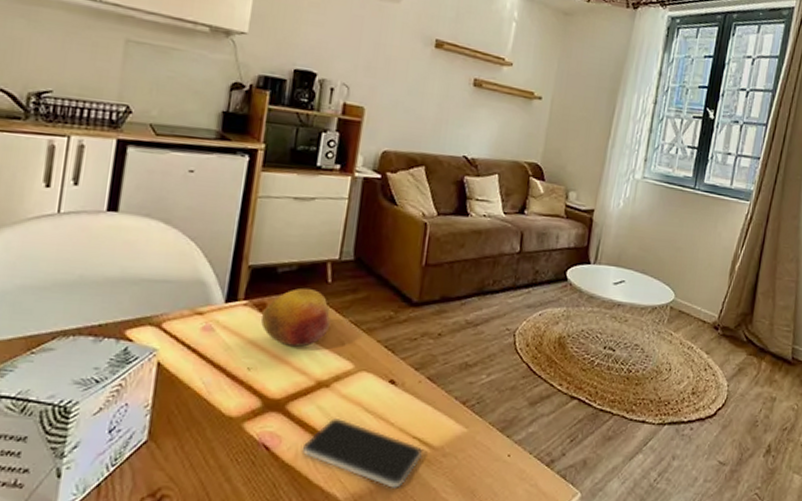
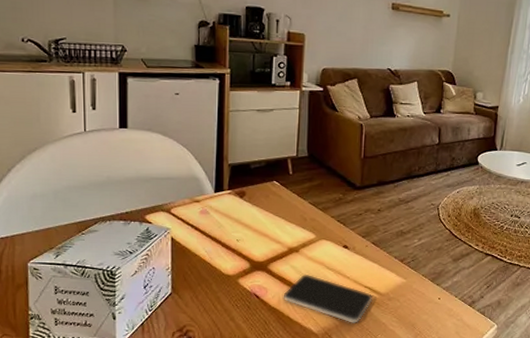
fruit: present [261,287,331,347] -> none [243,179,295,223]

